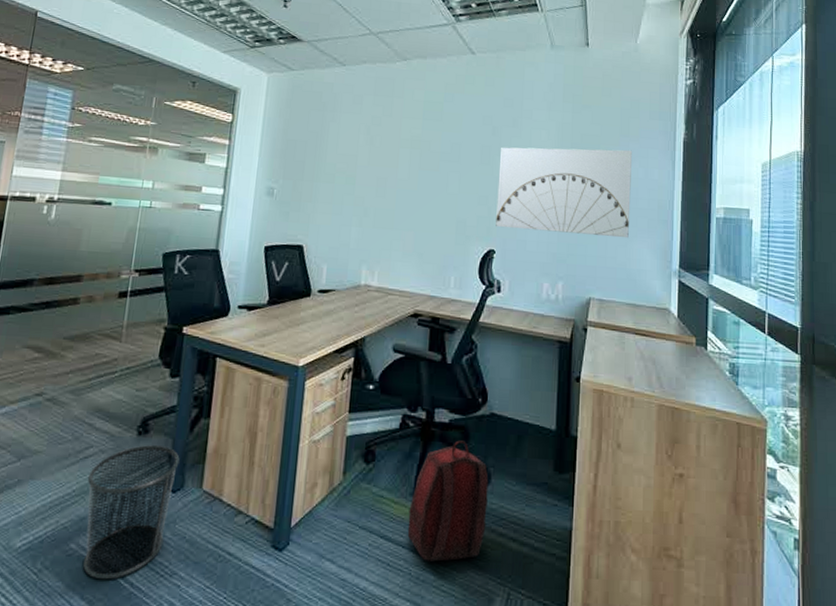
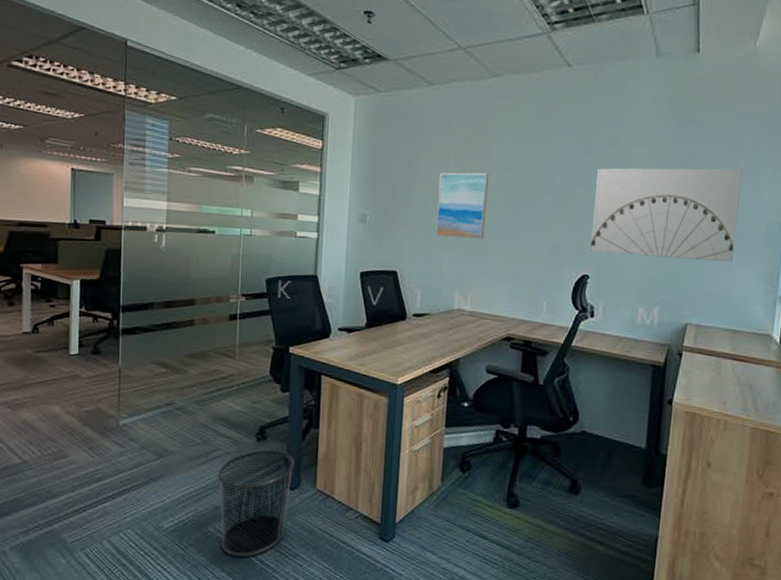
wall art: none [344,148,397,214] -> present [436,172,488,240]
backpack: present [407,440,489,562] -> none [501,454,578,558]

